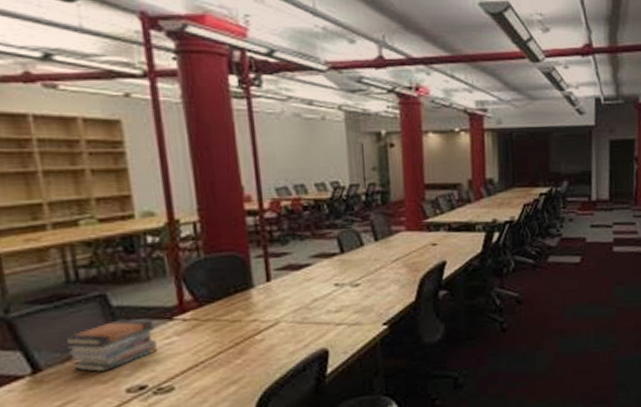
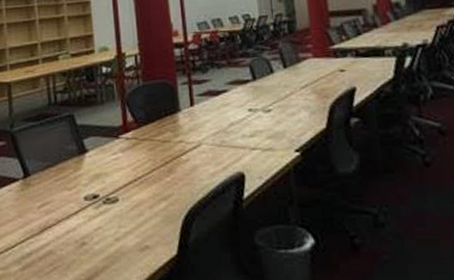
book stack: present [63,319,157,372] -> none [45,136,107,180]

